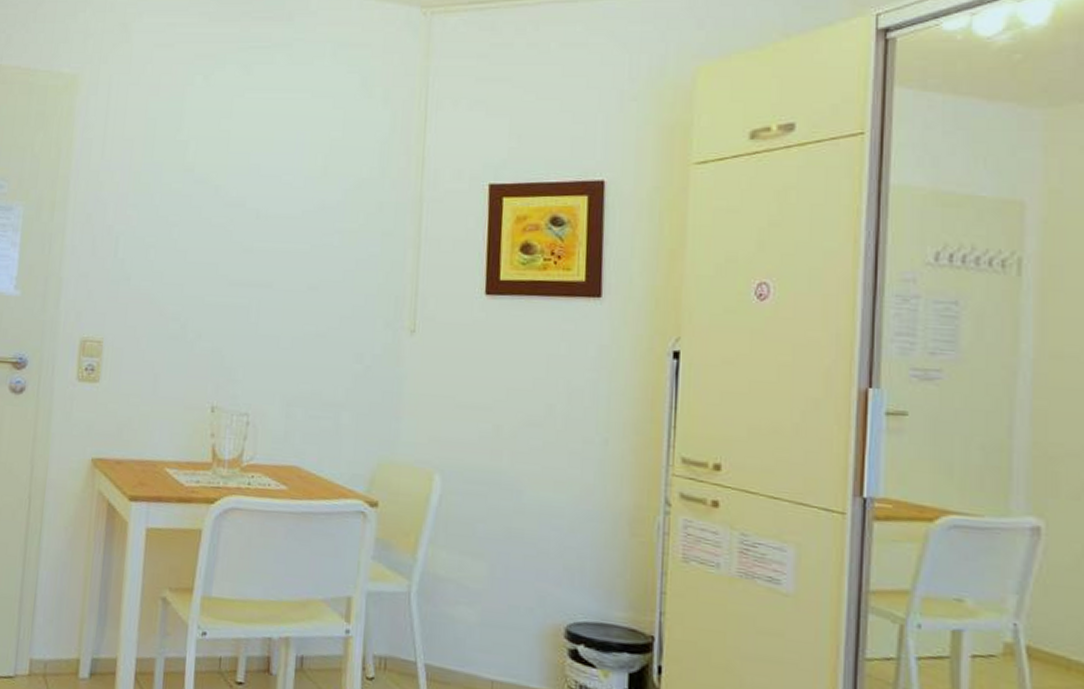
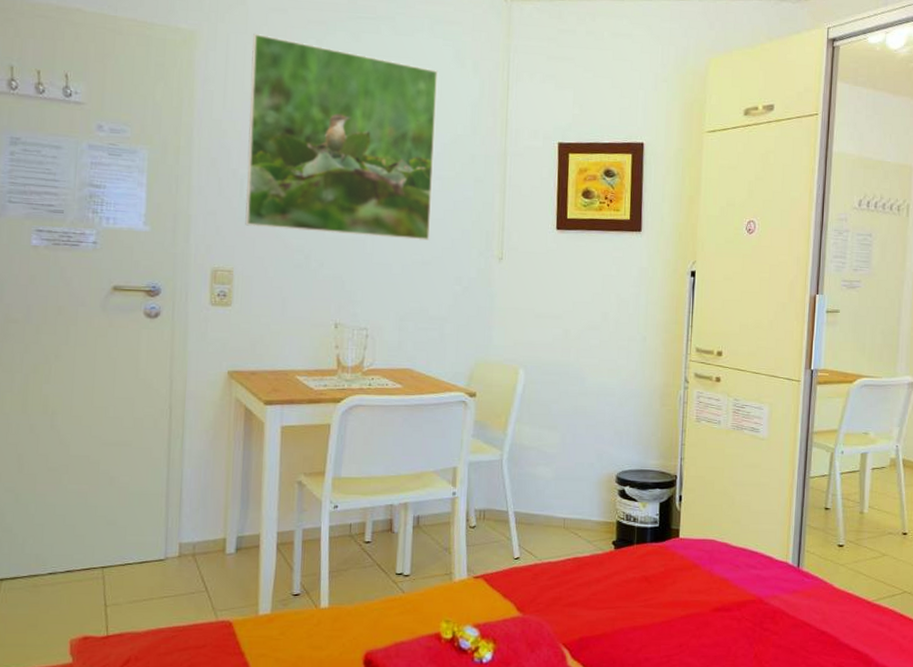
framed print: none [118,74,341,309] -> present [245,34,438,241]

